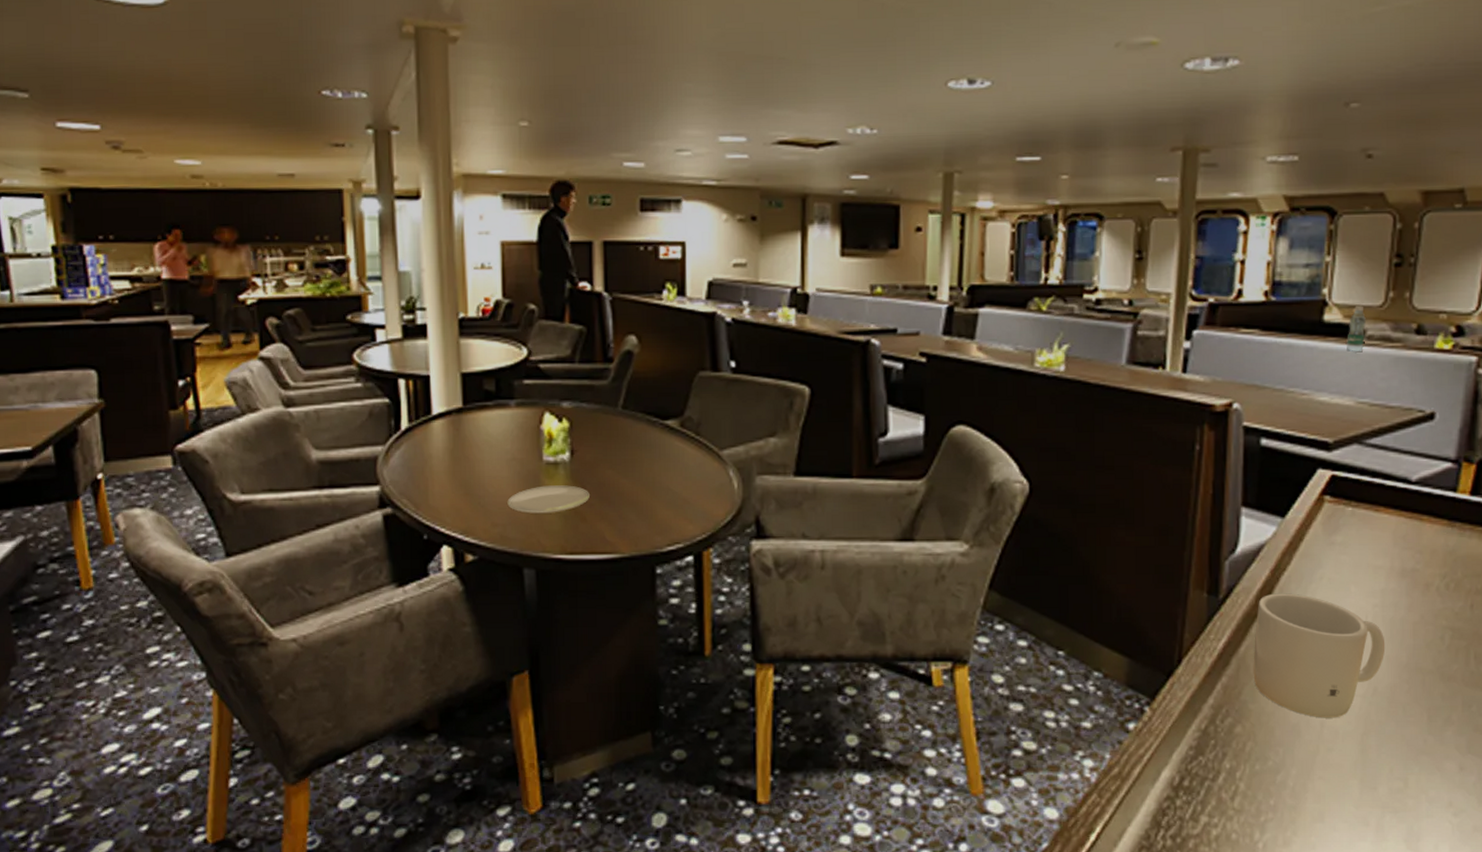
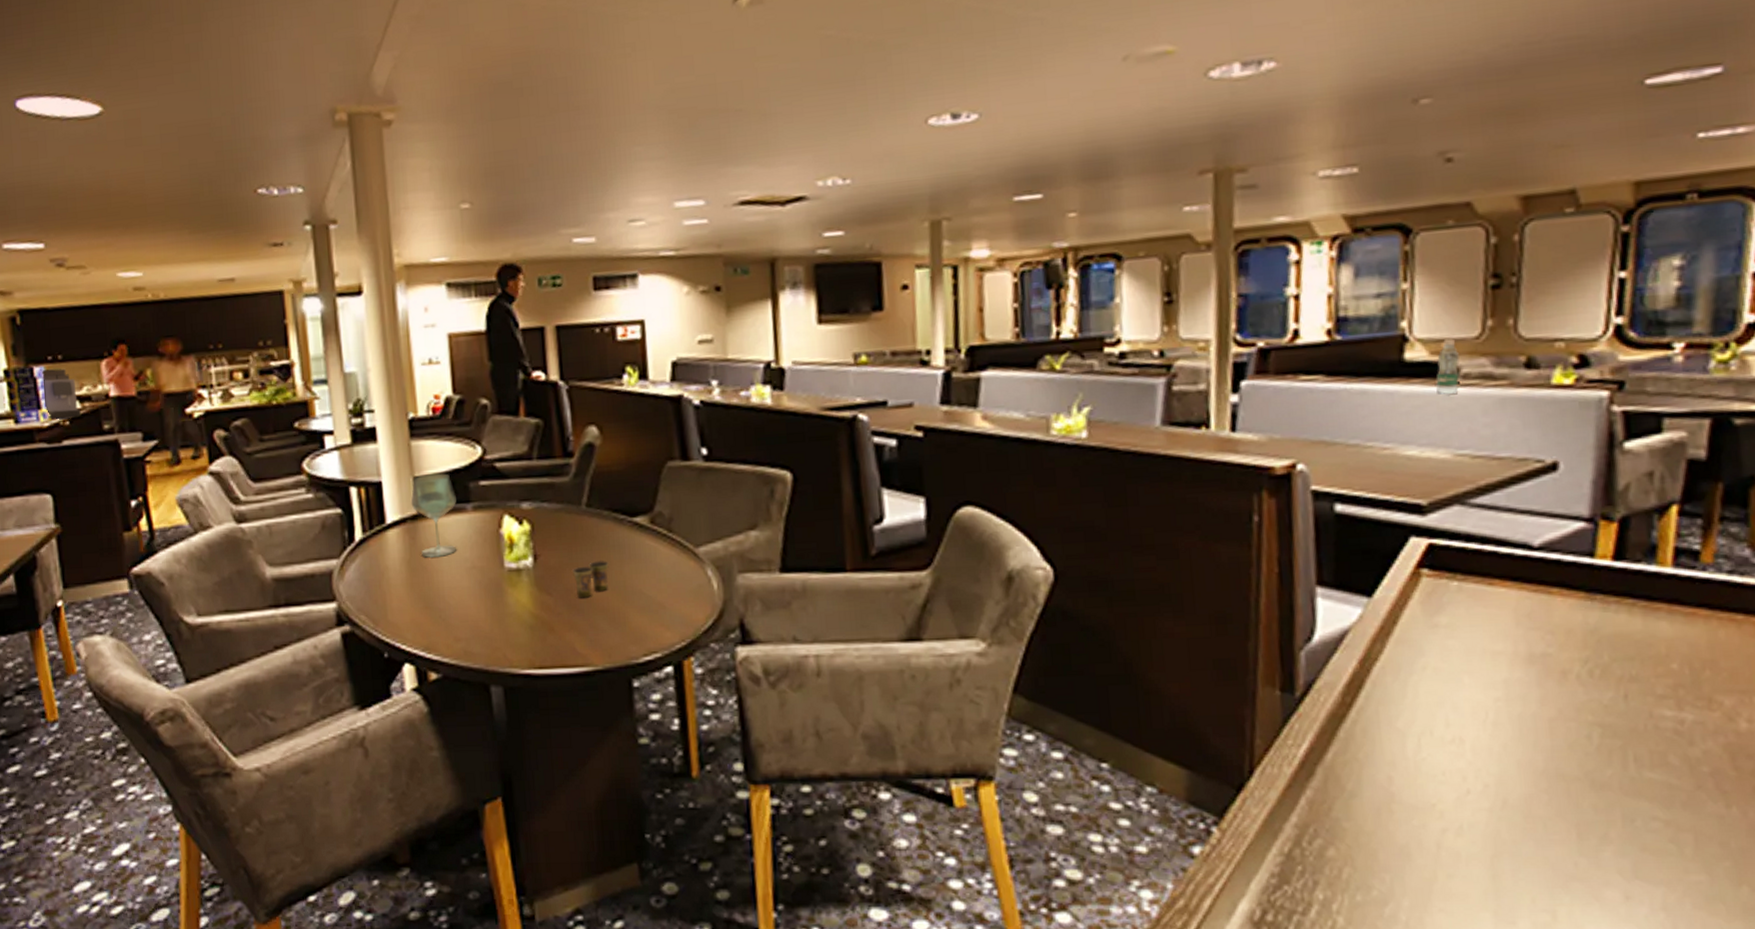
coffee machine: none [90,248,131,298] -> present [40,368,82,420]
wine glass: none [457,371,501,448] -> present [411,473,456,558]
plate: present [507,485,590,514] -> none [469,593,557,626]
cup: none [606,457,640,492] -> present [573,560,609,598]
mug: present [1253,593,1386,718] -> none [1343,687,1515,838]

